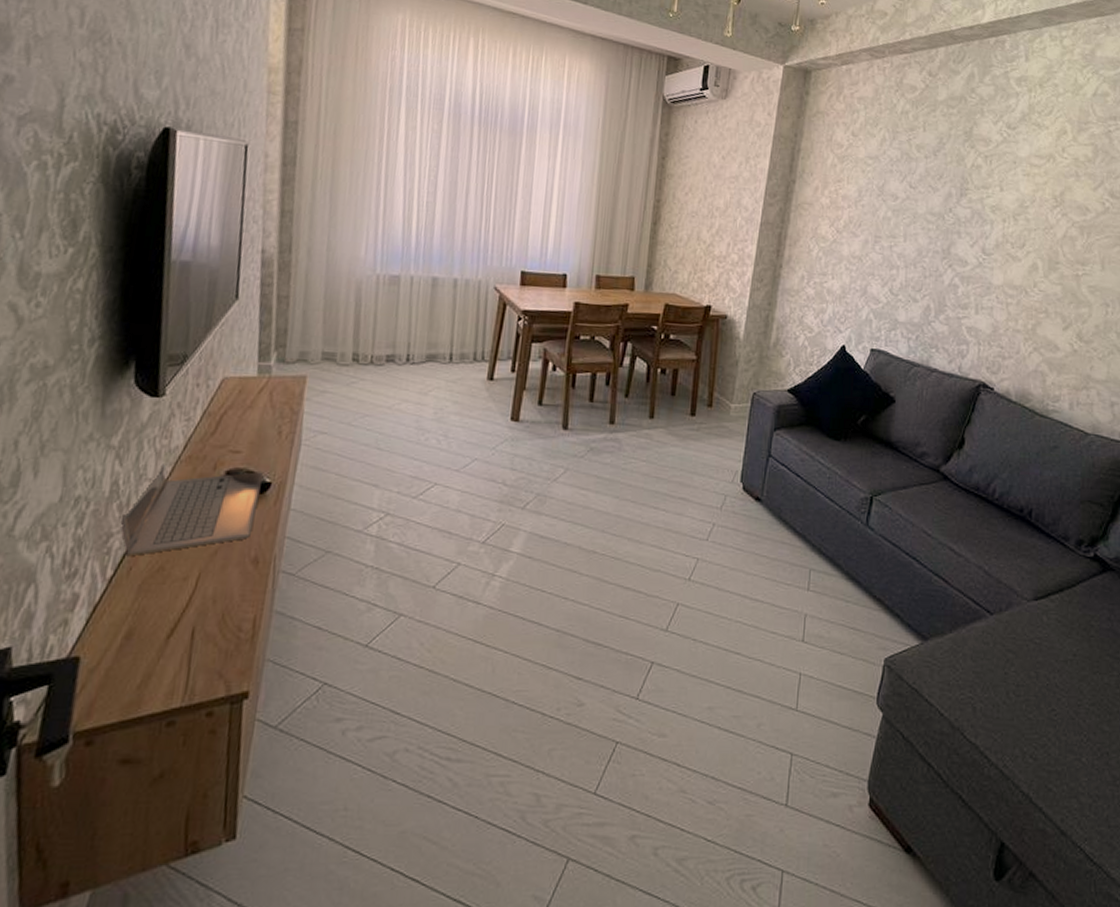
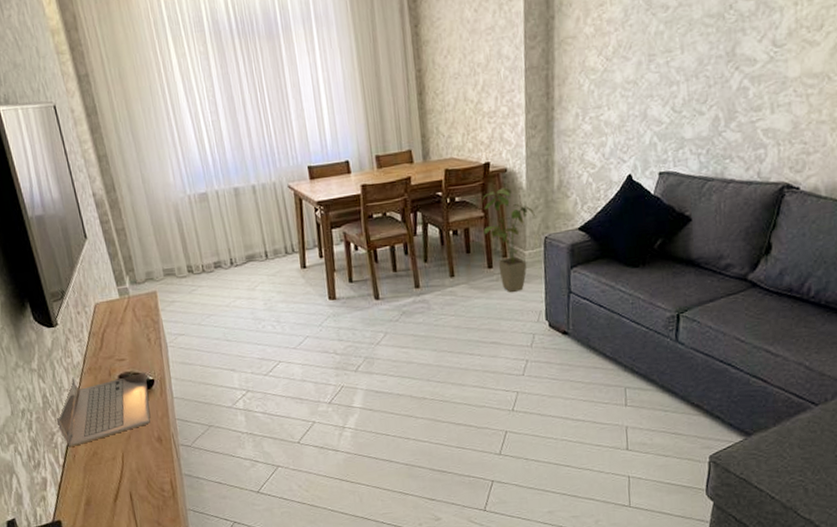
house plant: none [693,334,747,446] -> present [480,187,535,292]

